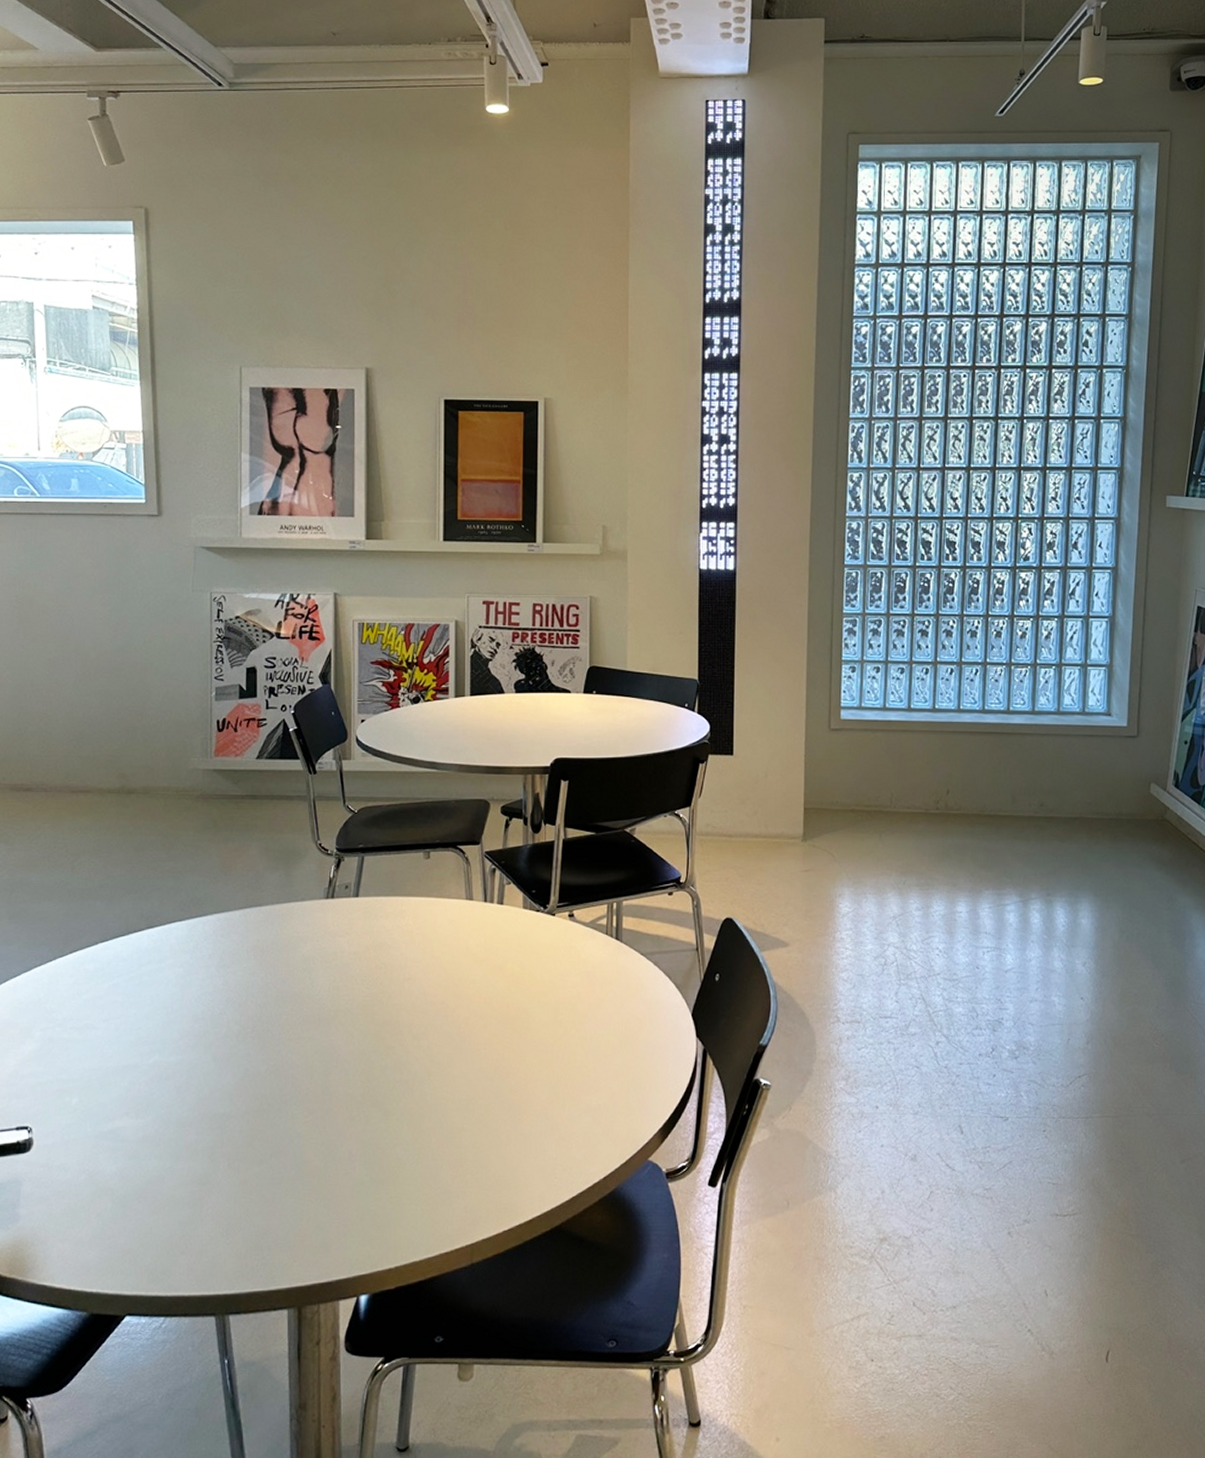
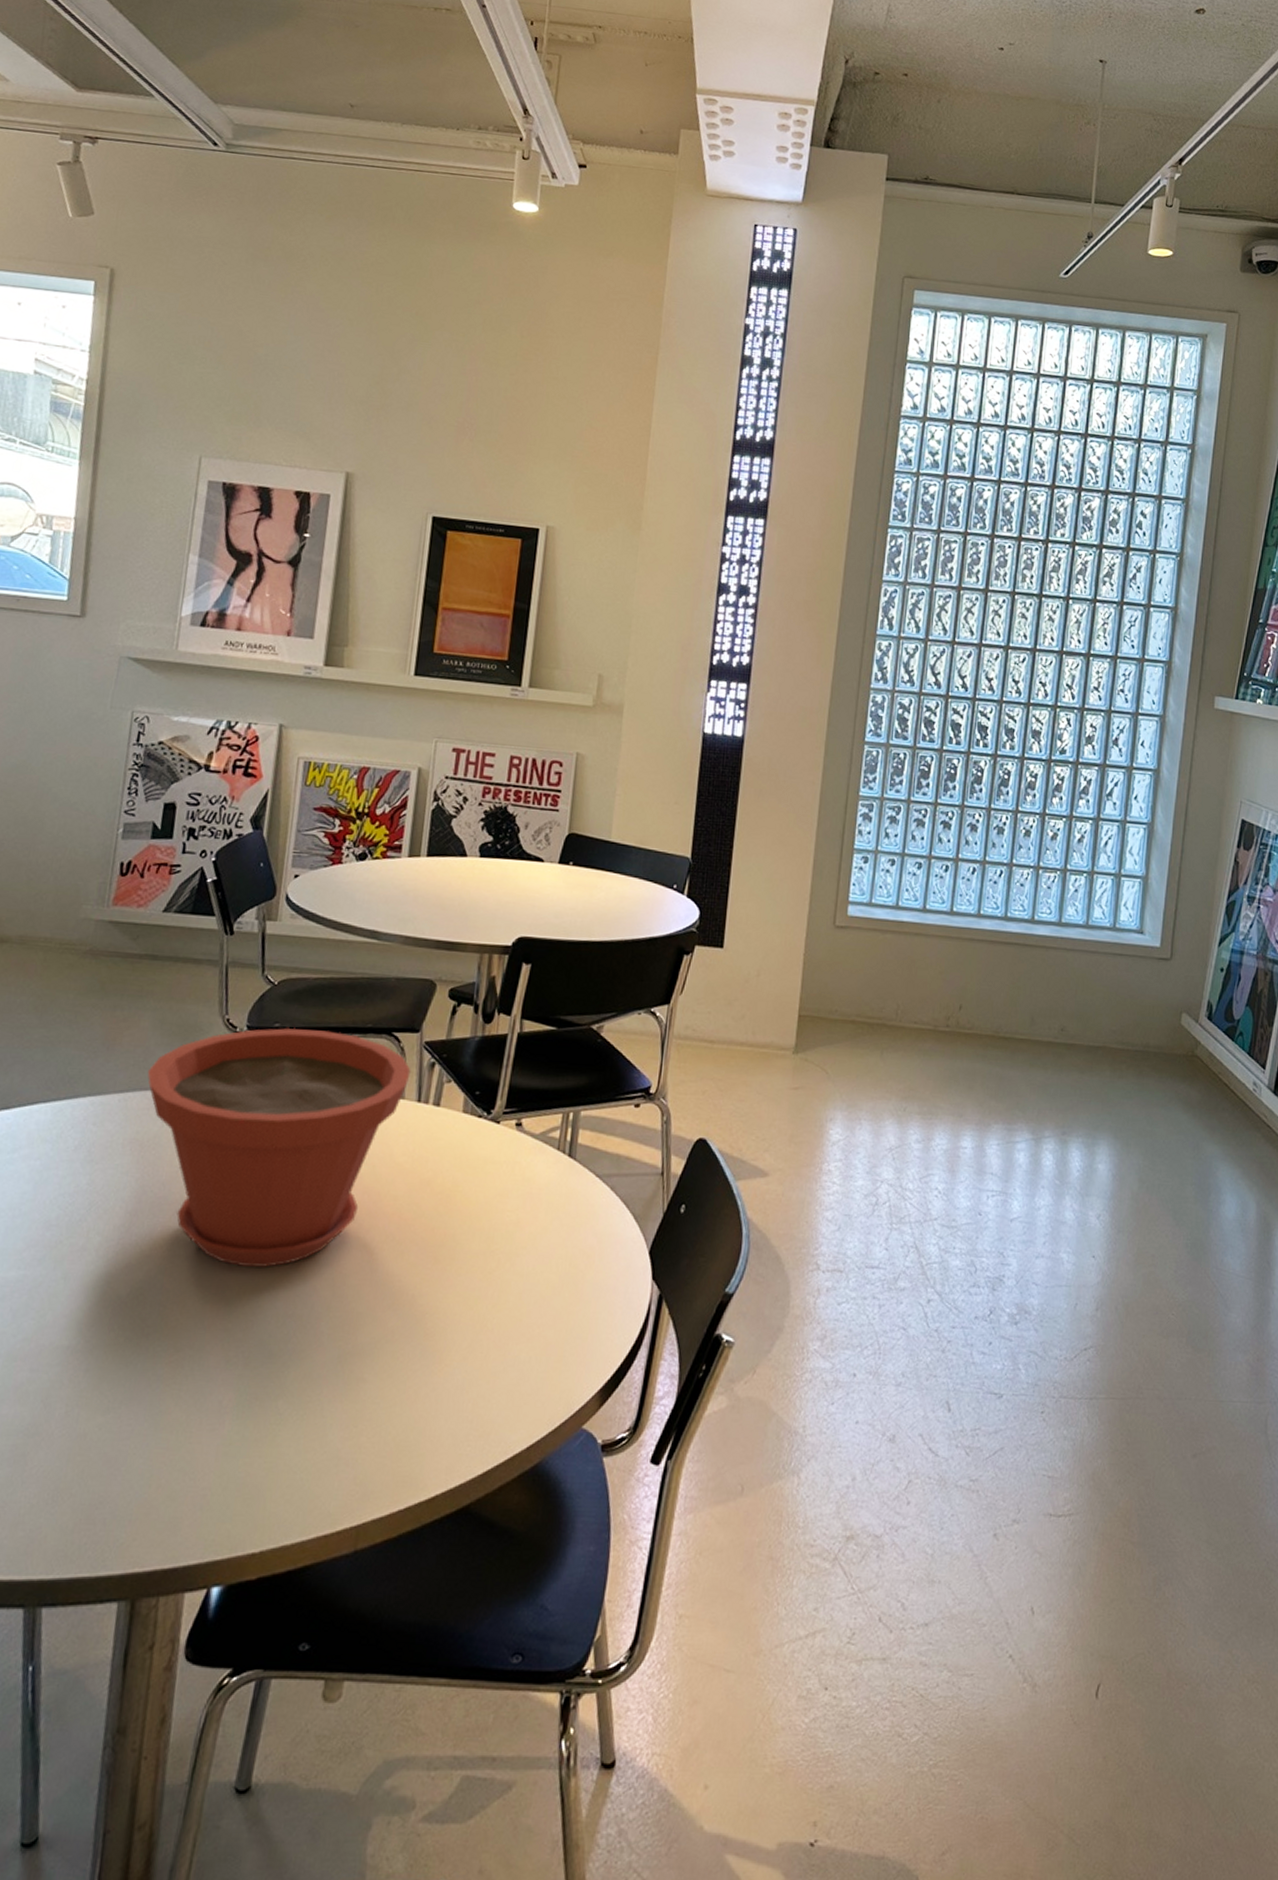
plant pot: none [259,847,476,1043] -> present [147,1027,411,1267]

